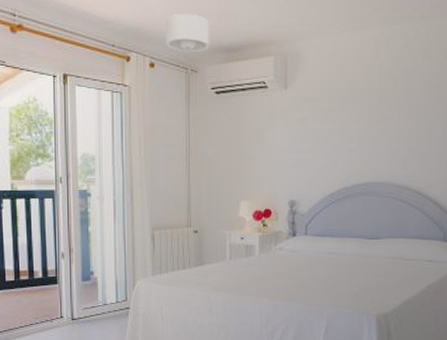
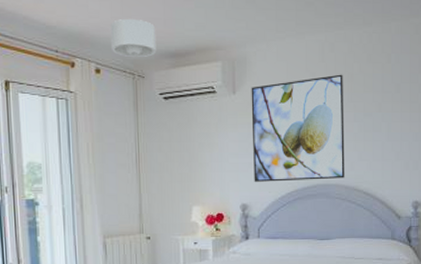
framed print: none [302,70,398,179] -> present [251,74,345,182]

